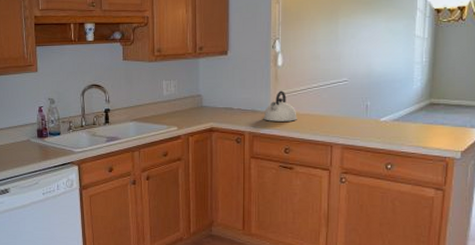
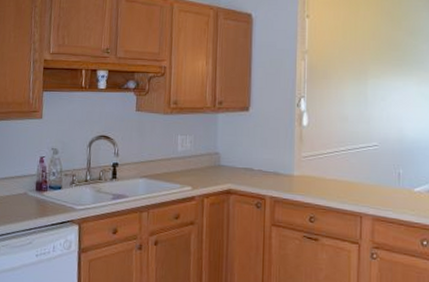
kettle: present [263,90,297,121] -> none [286,152,324,187]

